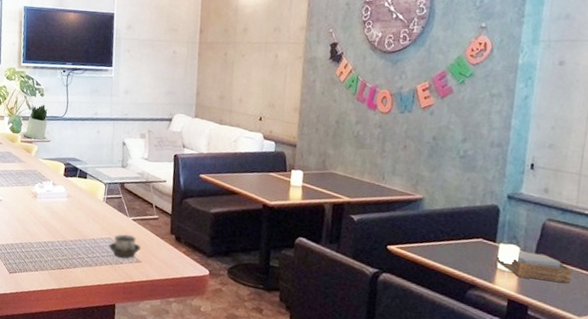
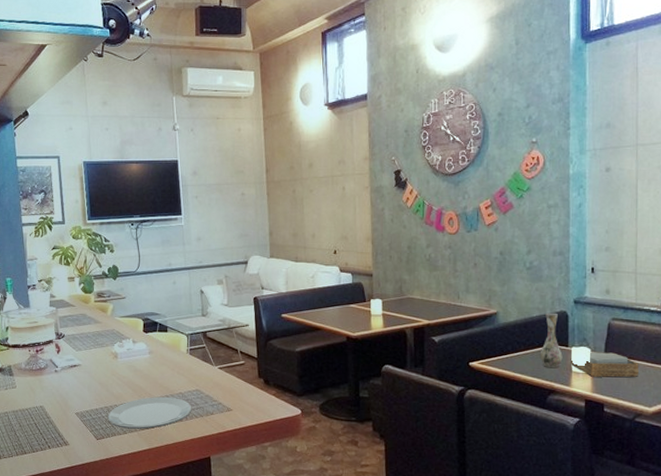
plate: none [21,239,103,270] -> present [107,397,192,429]
planter: present [23,104,48,140] -> none [96,260,122,298]
cup: present [108,234,141,259] -> none [197,384,231,409]
vase: none [463,204,490,263] -> present [539,312,563,369]

